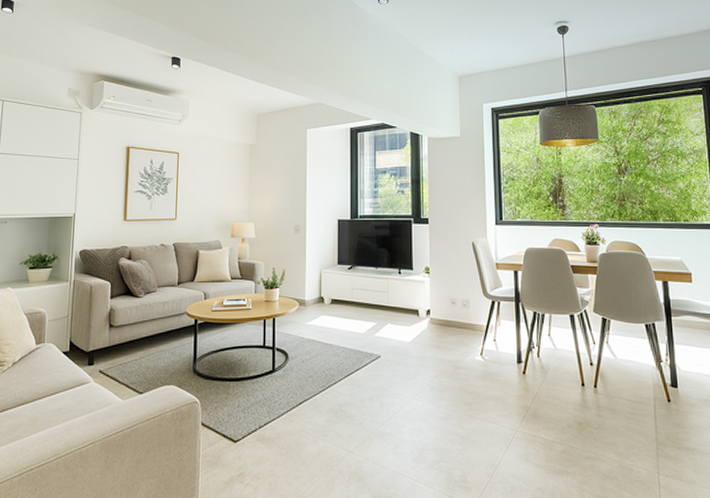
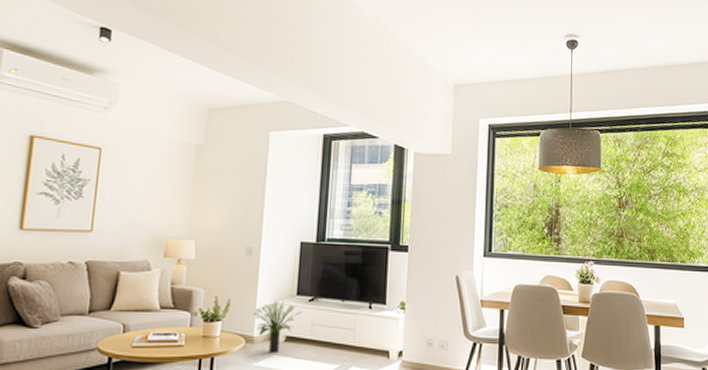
potted plant: none [303,271,343,314] -> present [253,302,302,354]

